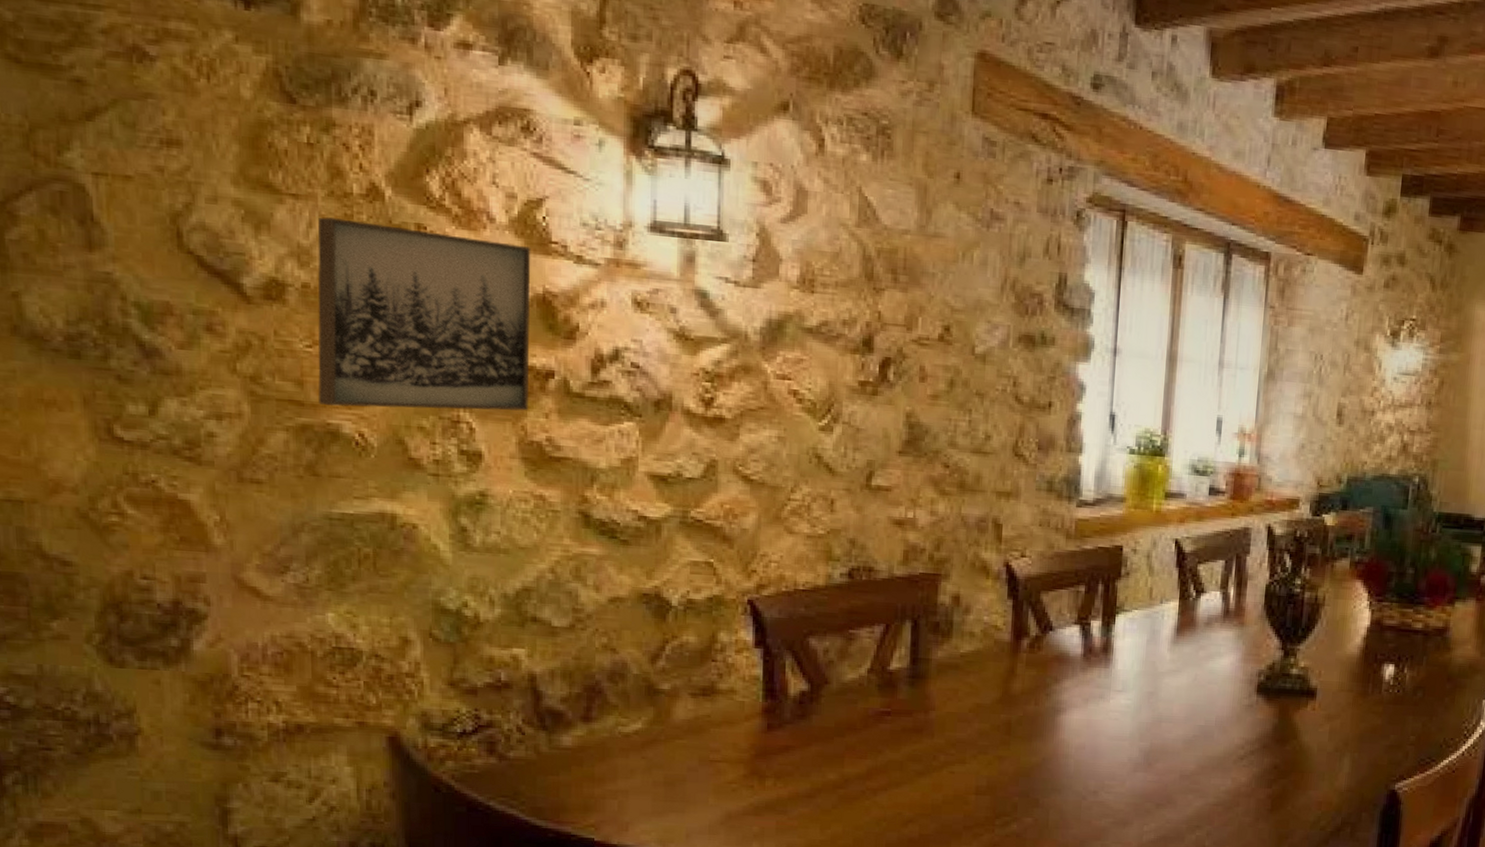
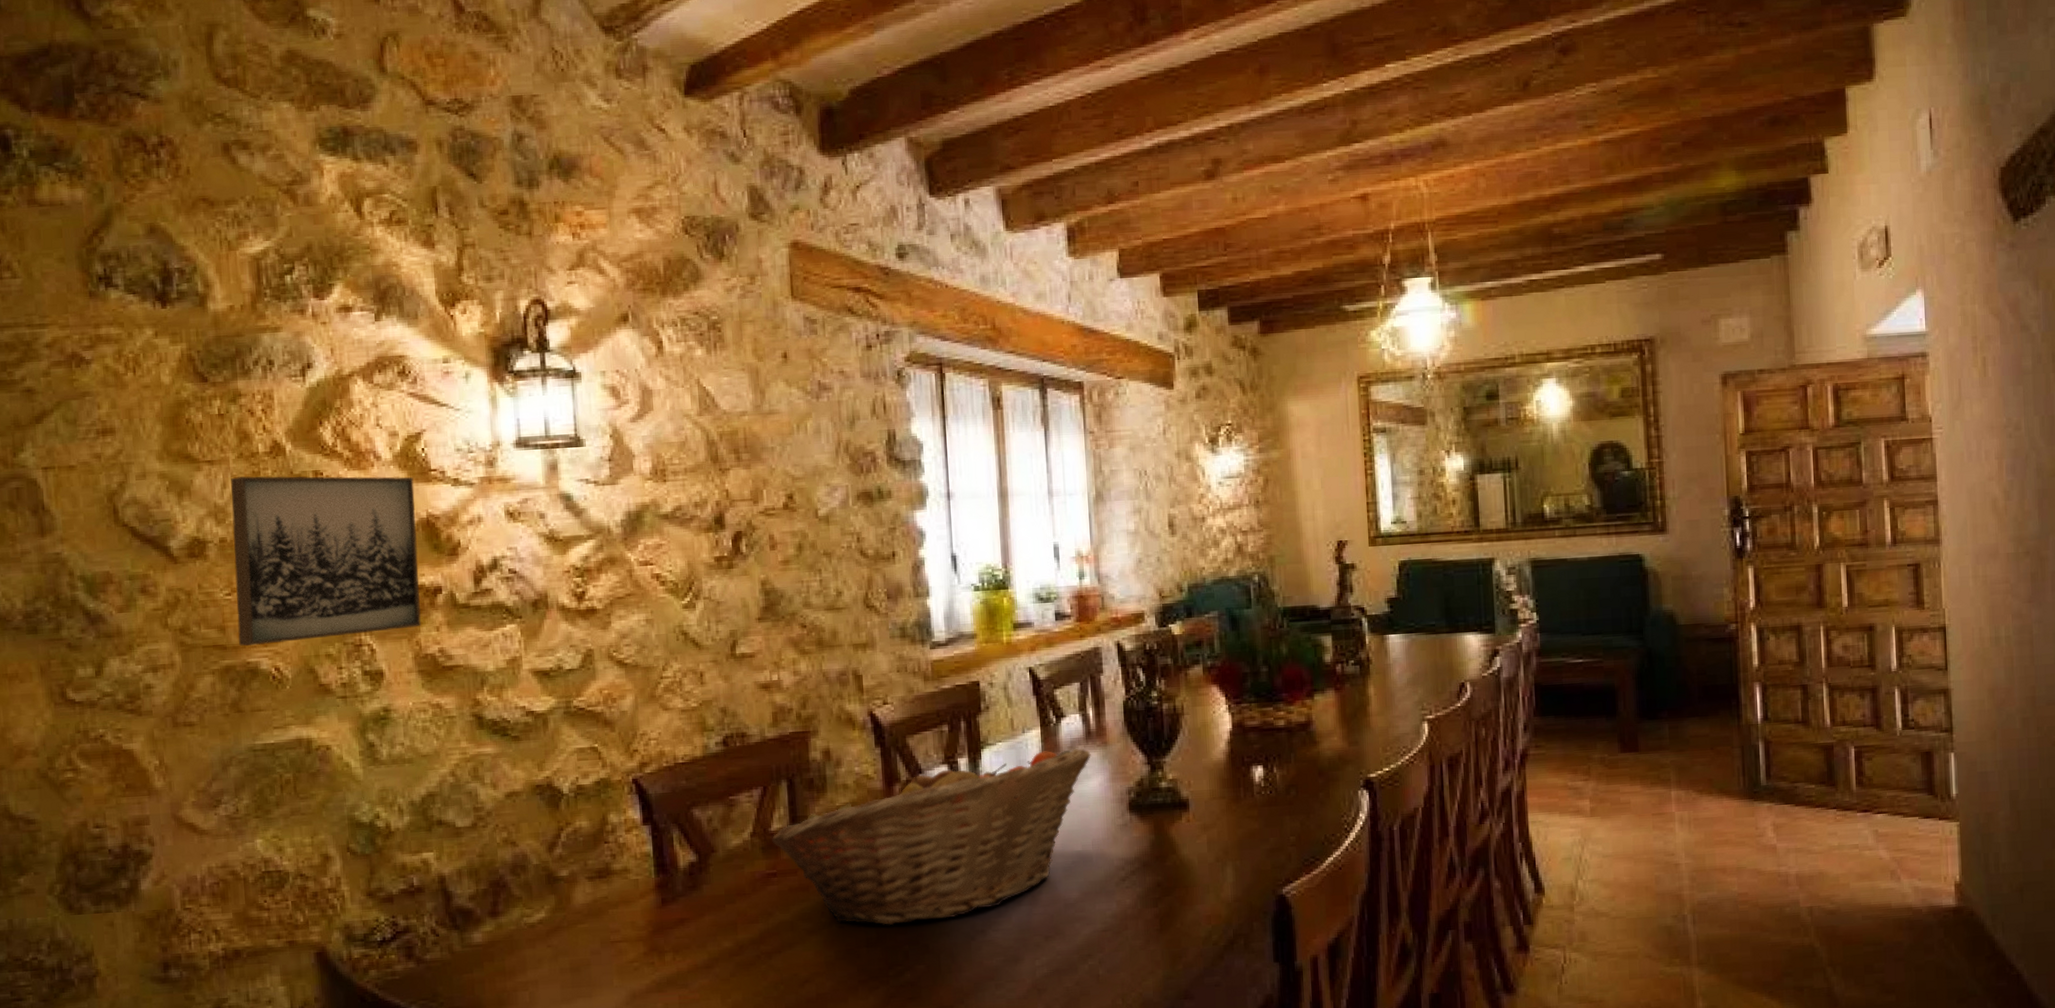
fruit basket: none [888,620,1227,777] -> present [771,748,1091,926]

